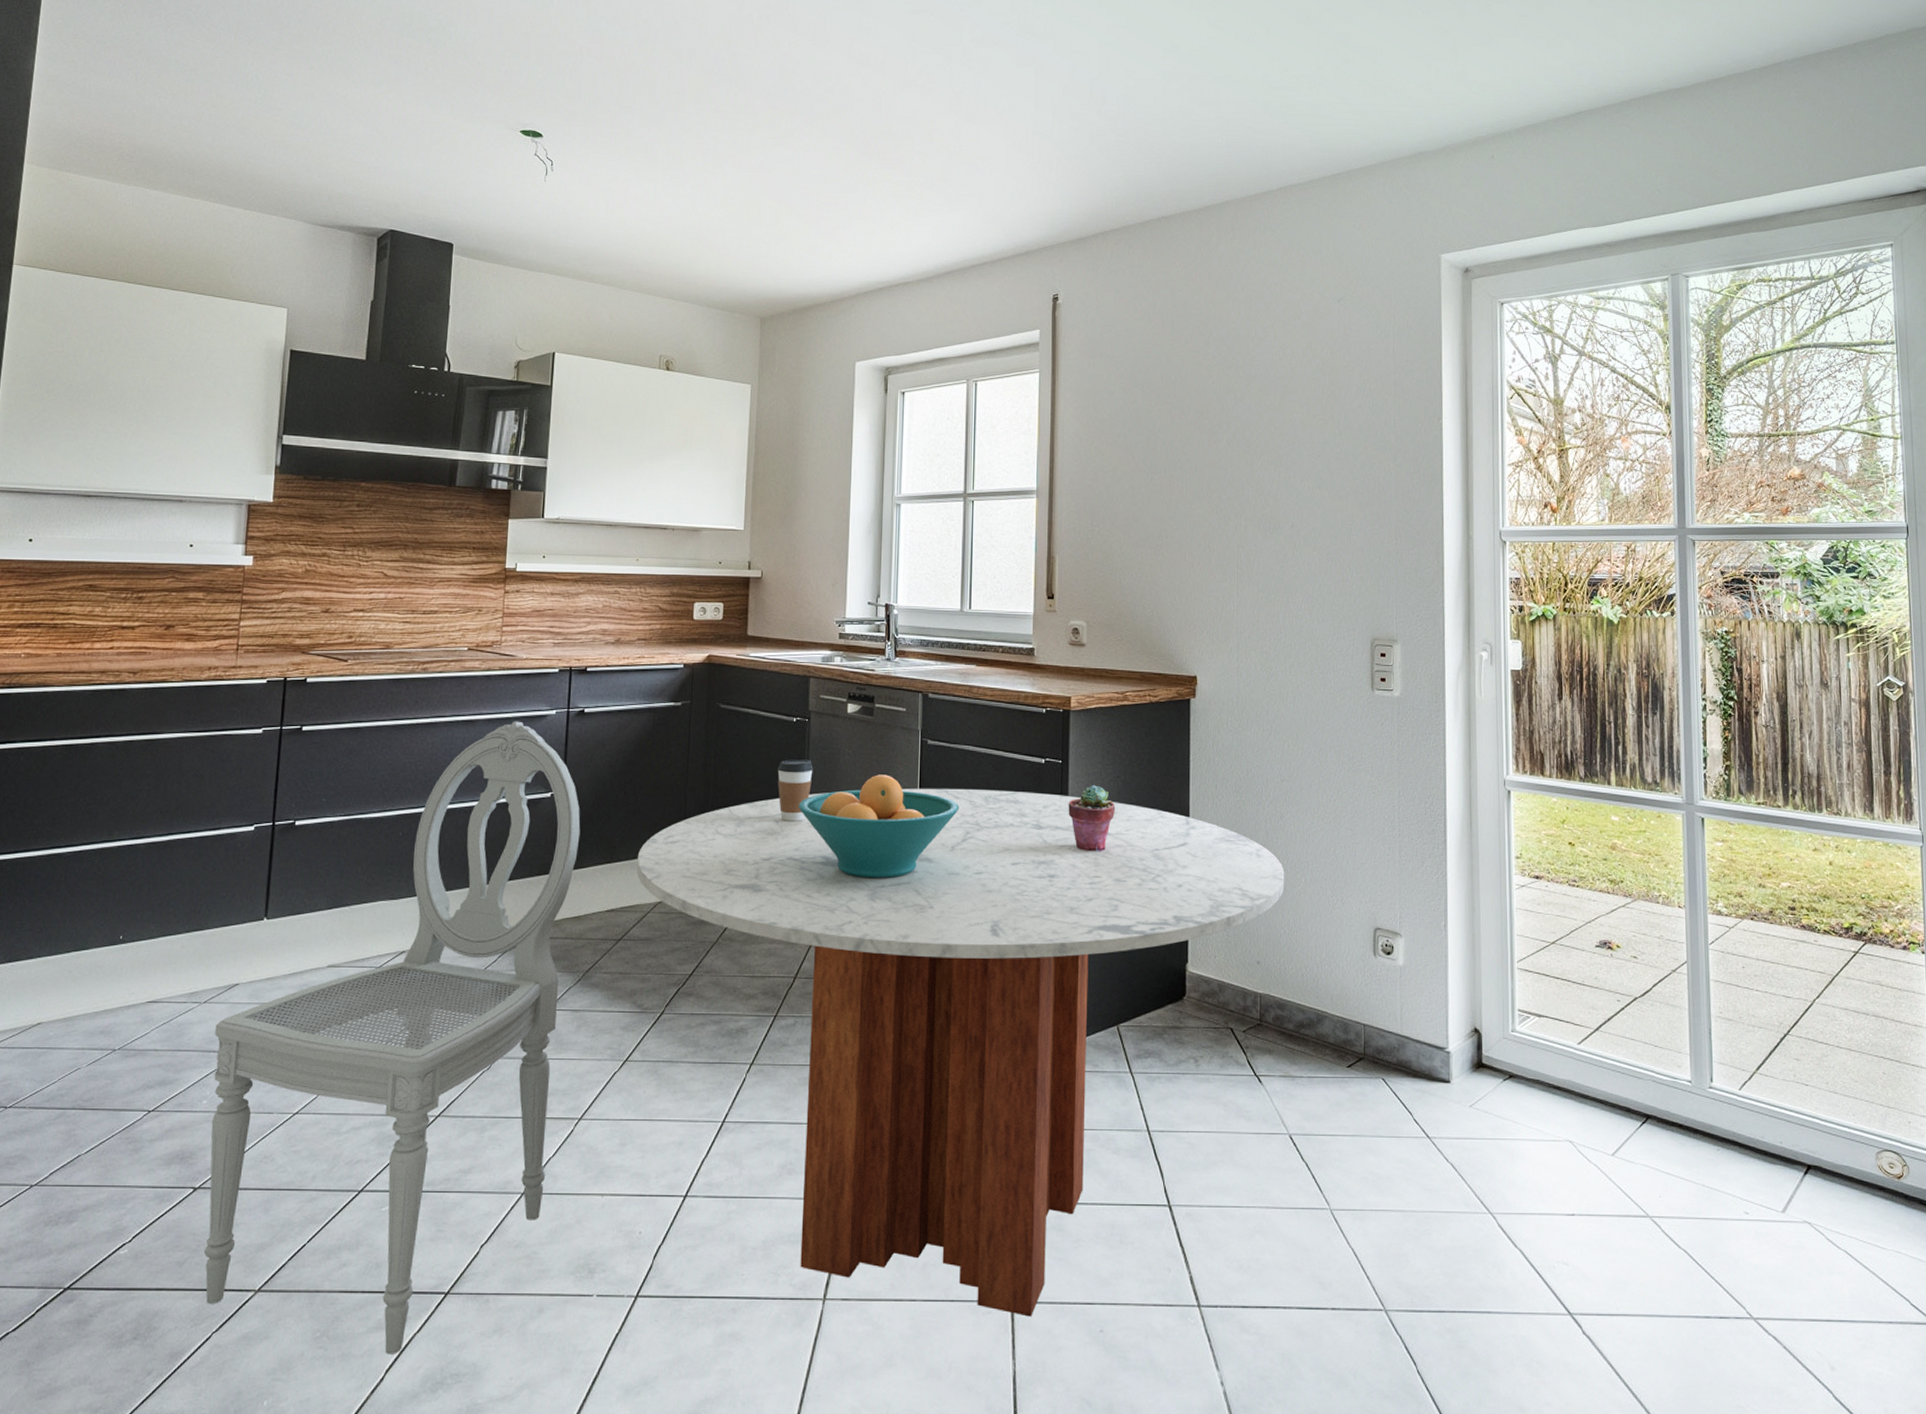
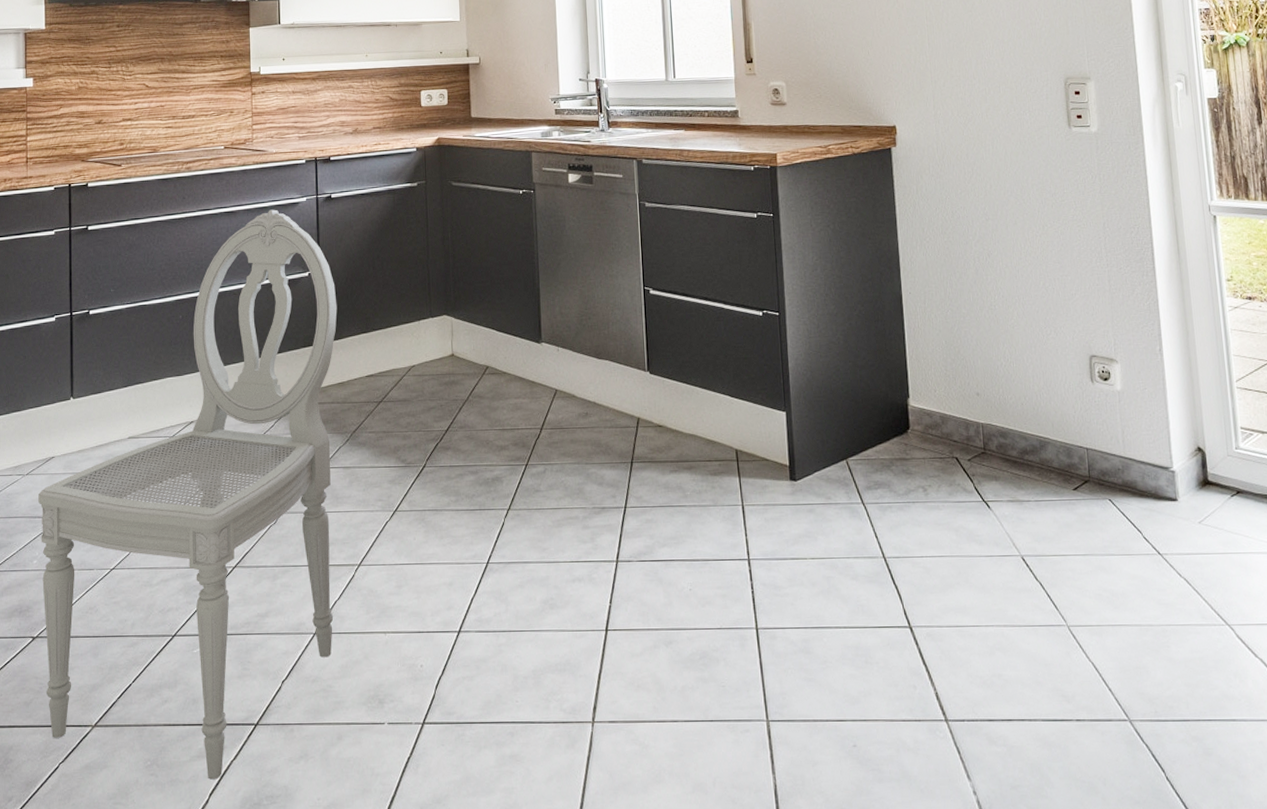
coffee table: present [636,788,1285,1317] -> none [389,245,998,734]
coffee cup: present [777,759,813,821] -> none [509,228,542,286]
fruit bowl: present [798,774,960,879] -> none [531,237,680,334]
potted succulent: present [1068,784,1116,852] -> none [782,234,828,298]

